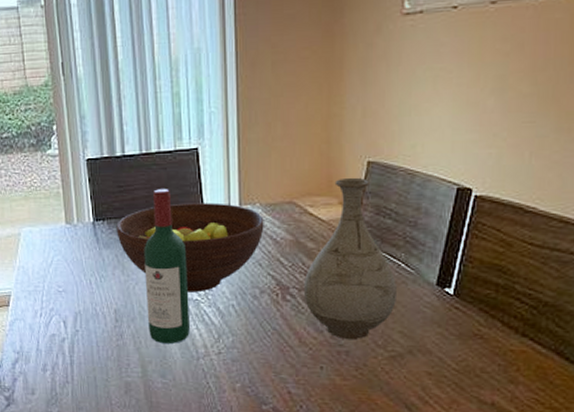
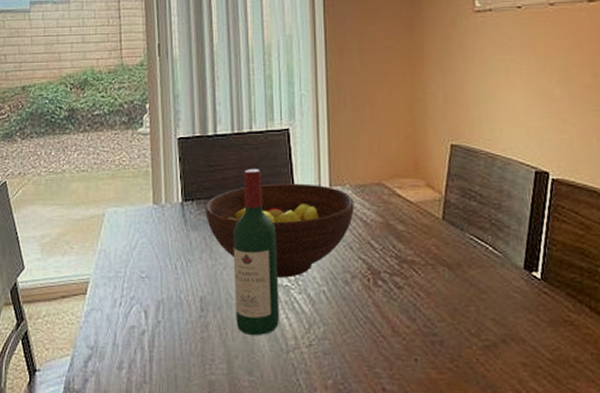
vase: present [303,177,397,341] -> none [394,159,487,329]

